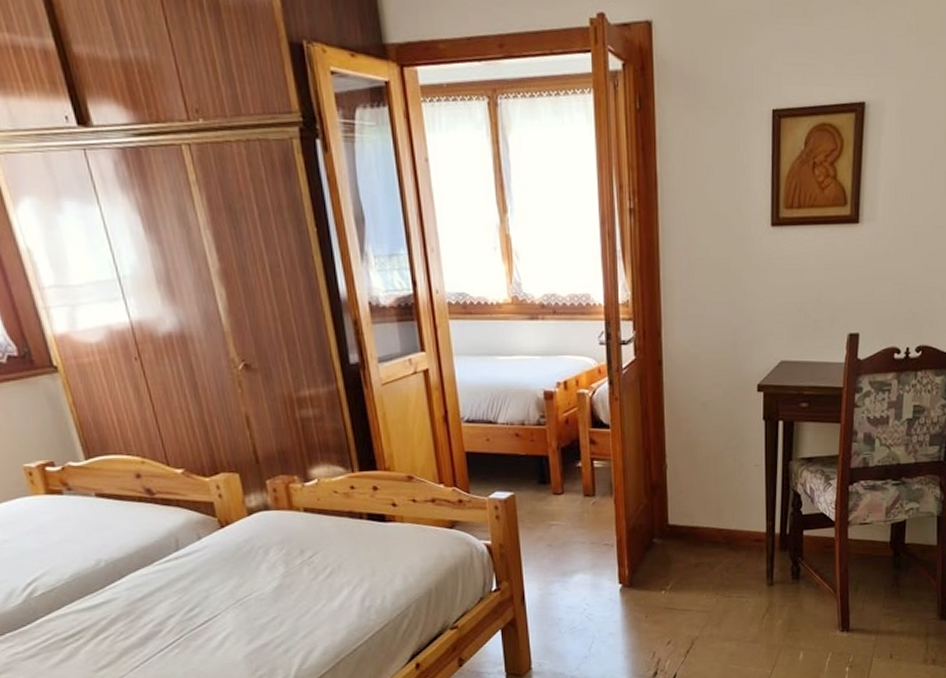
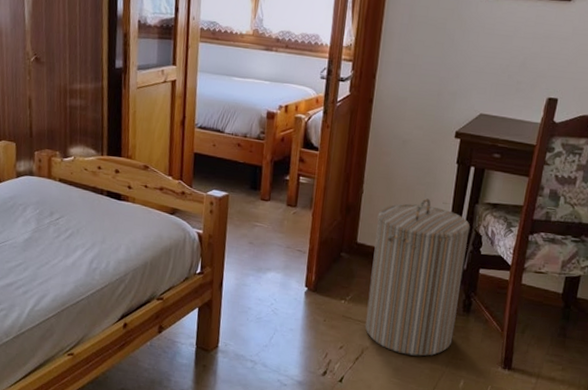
laundry hamper: none [686,463,787,637] -> present [365,198,471,357]

